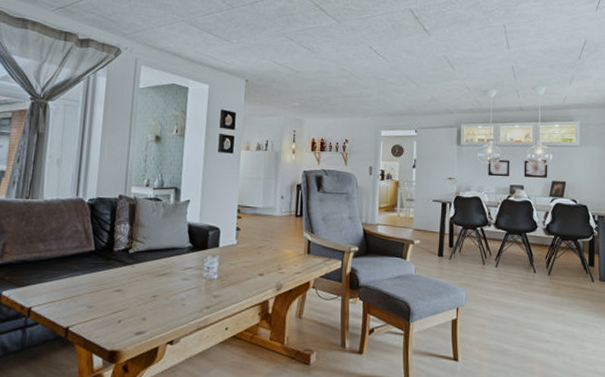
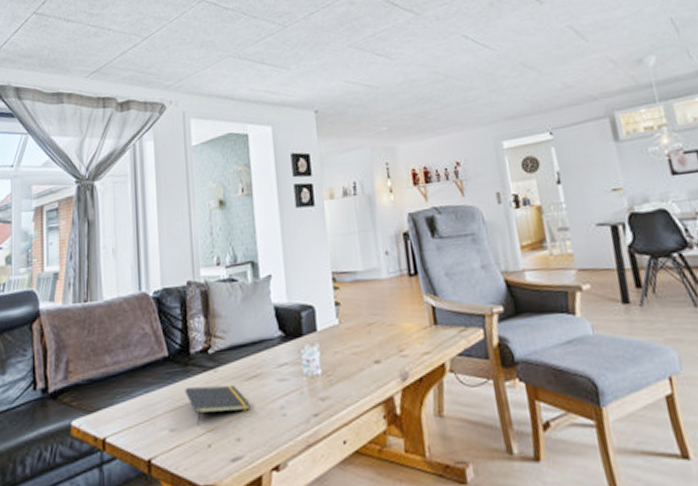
notepad: none [105,277,158,305] -> present [185,385,251,425]

